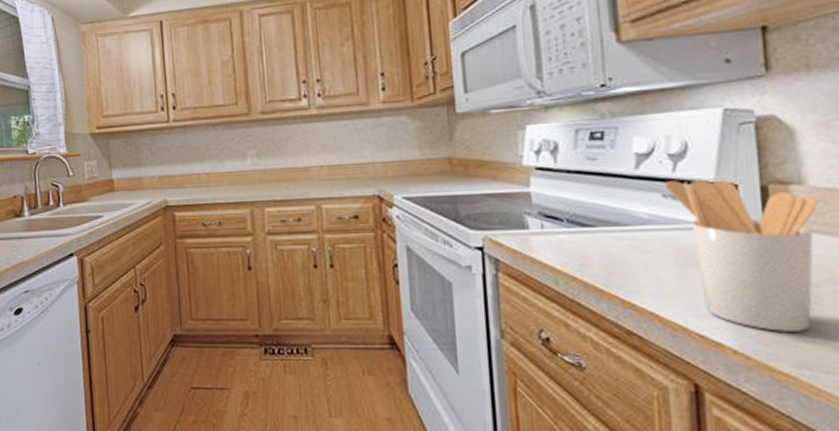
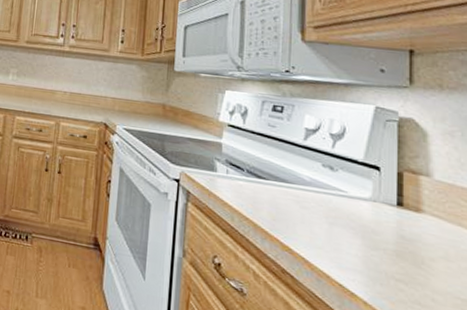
utensil holder: present [664,179,818,332] -> none [325,154,440,296]

